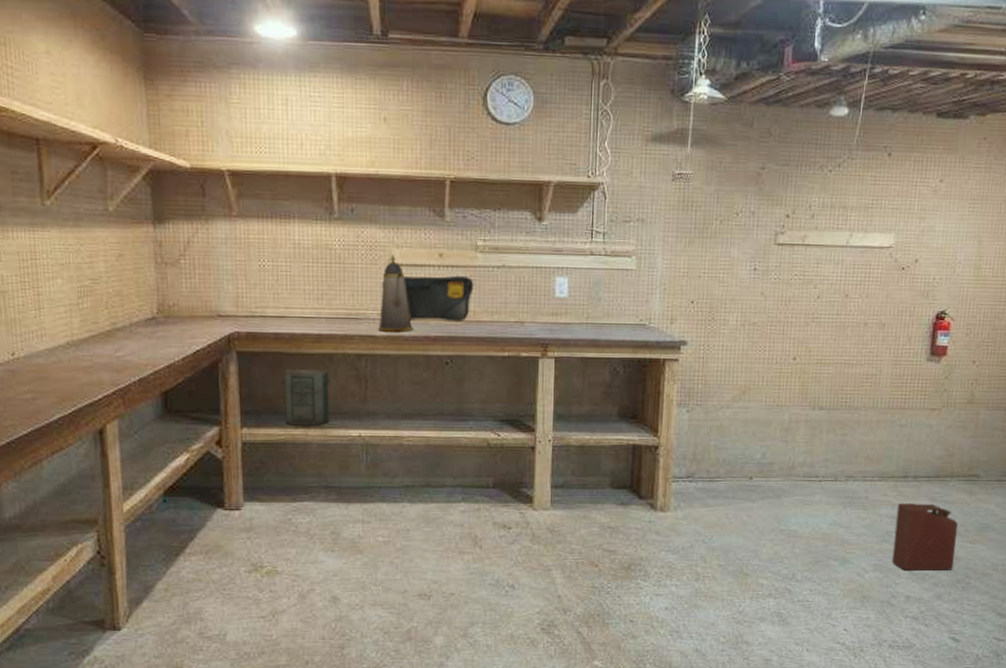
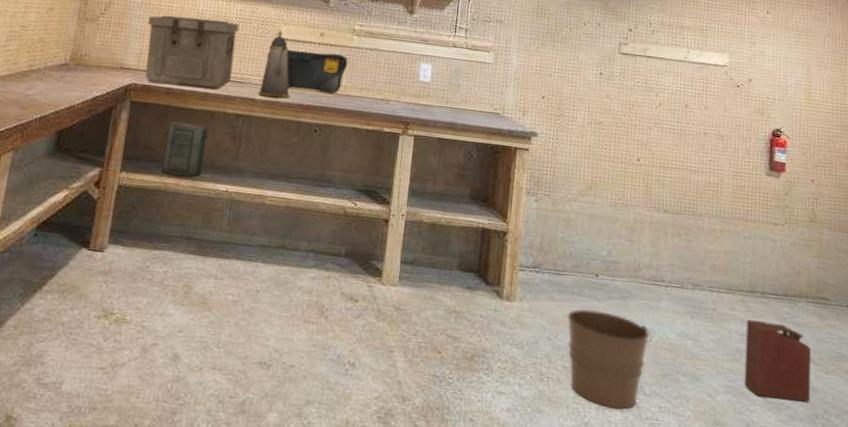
storage box: none [237,249,346,330] -> present [145,15,239,90]
bucket: none [721,511,806,596] -> present [567,308,653,410]

